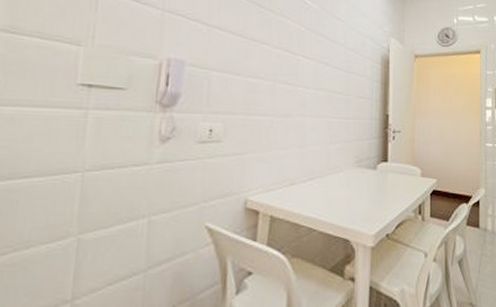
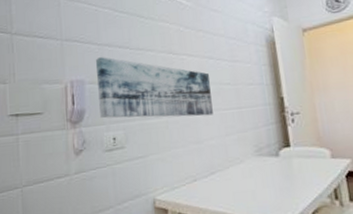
wall art: none [198,38,322,121] -> present [95,56,213,118]

